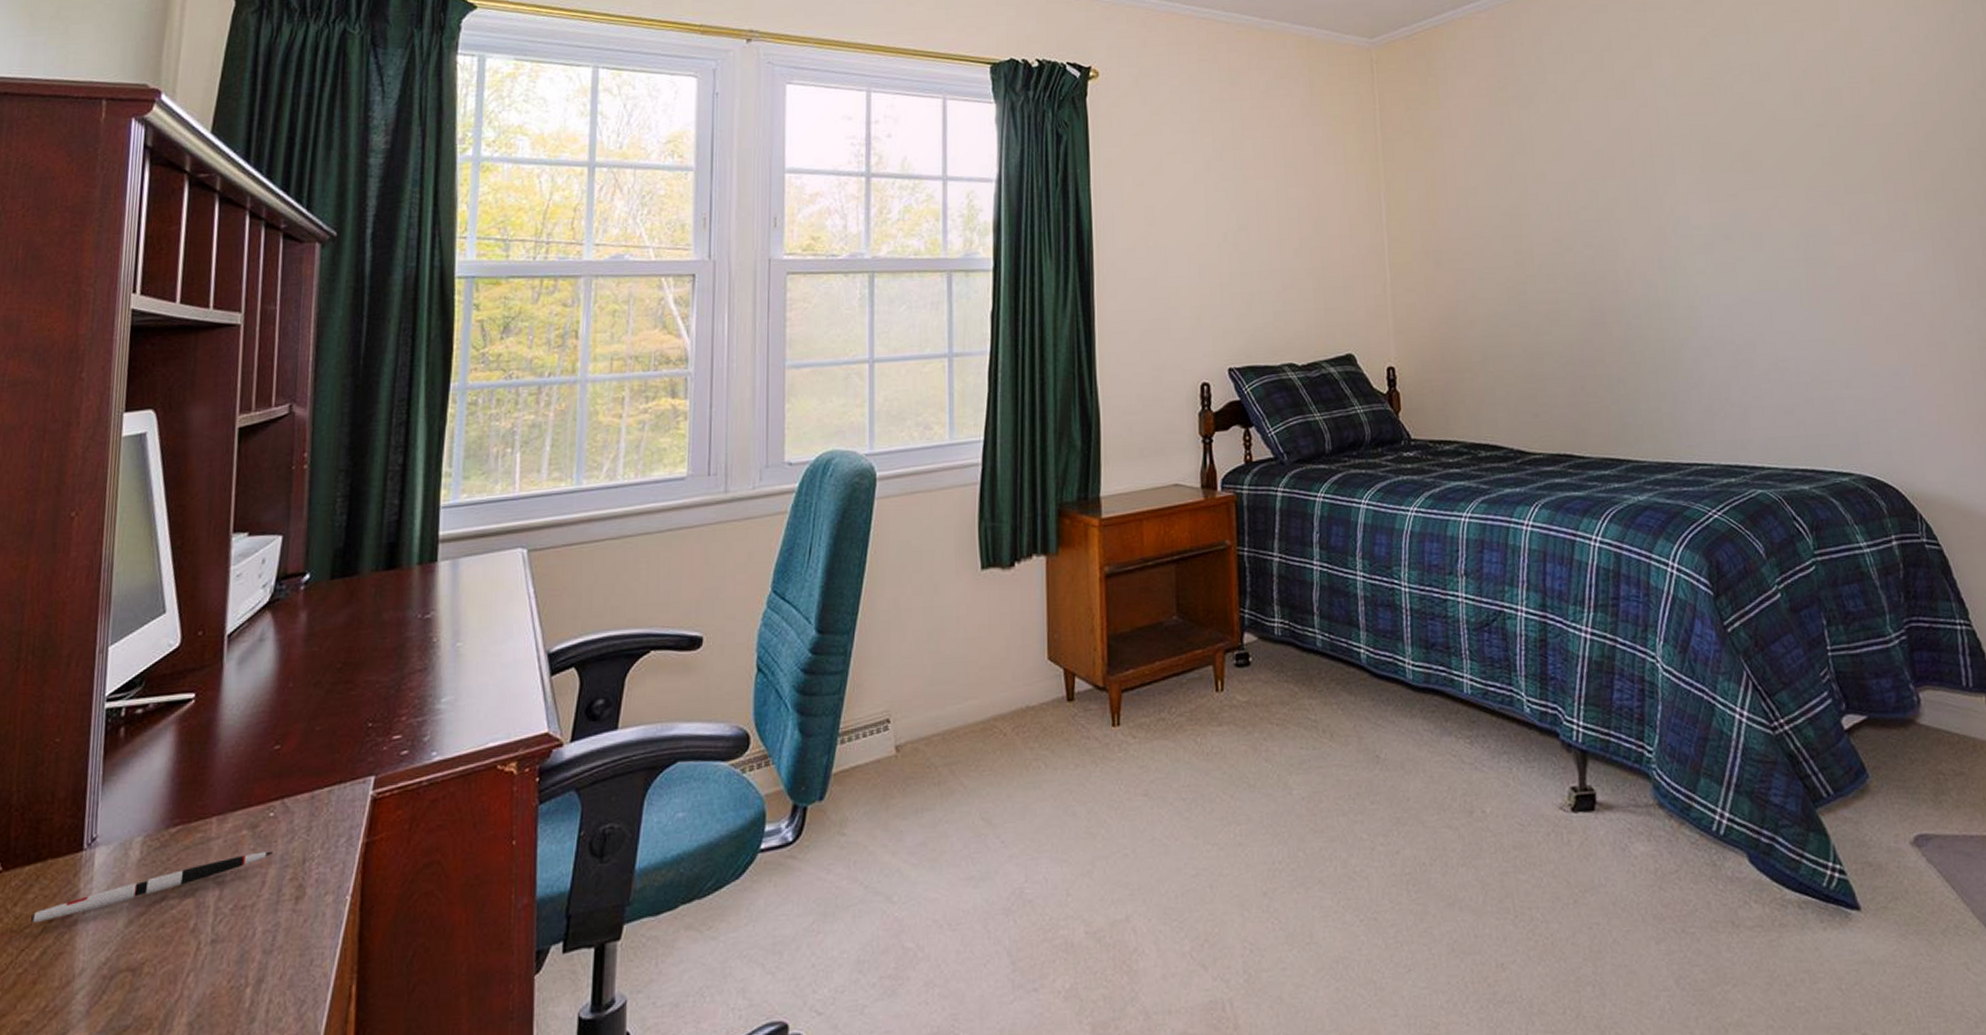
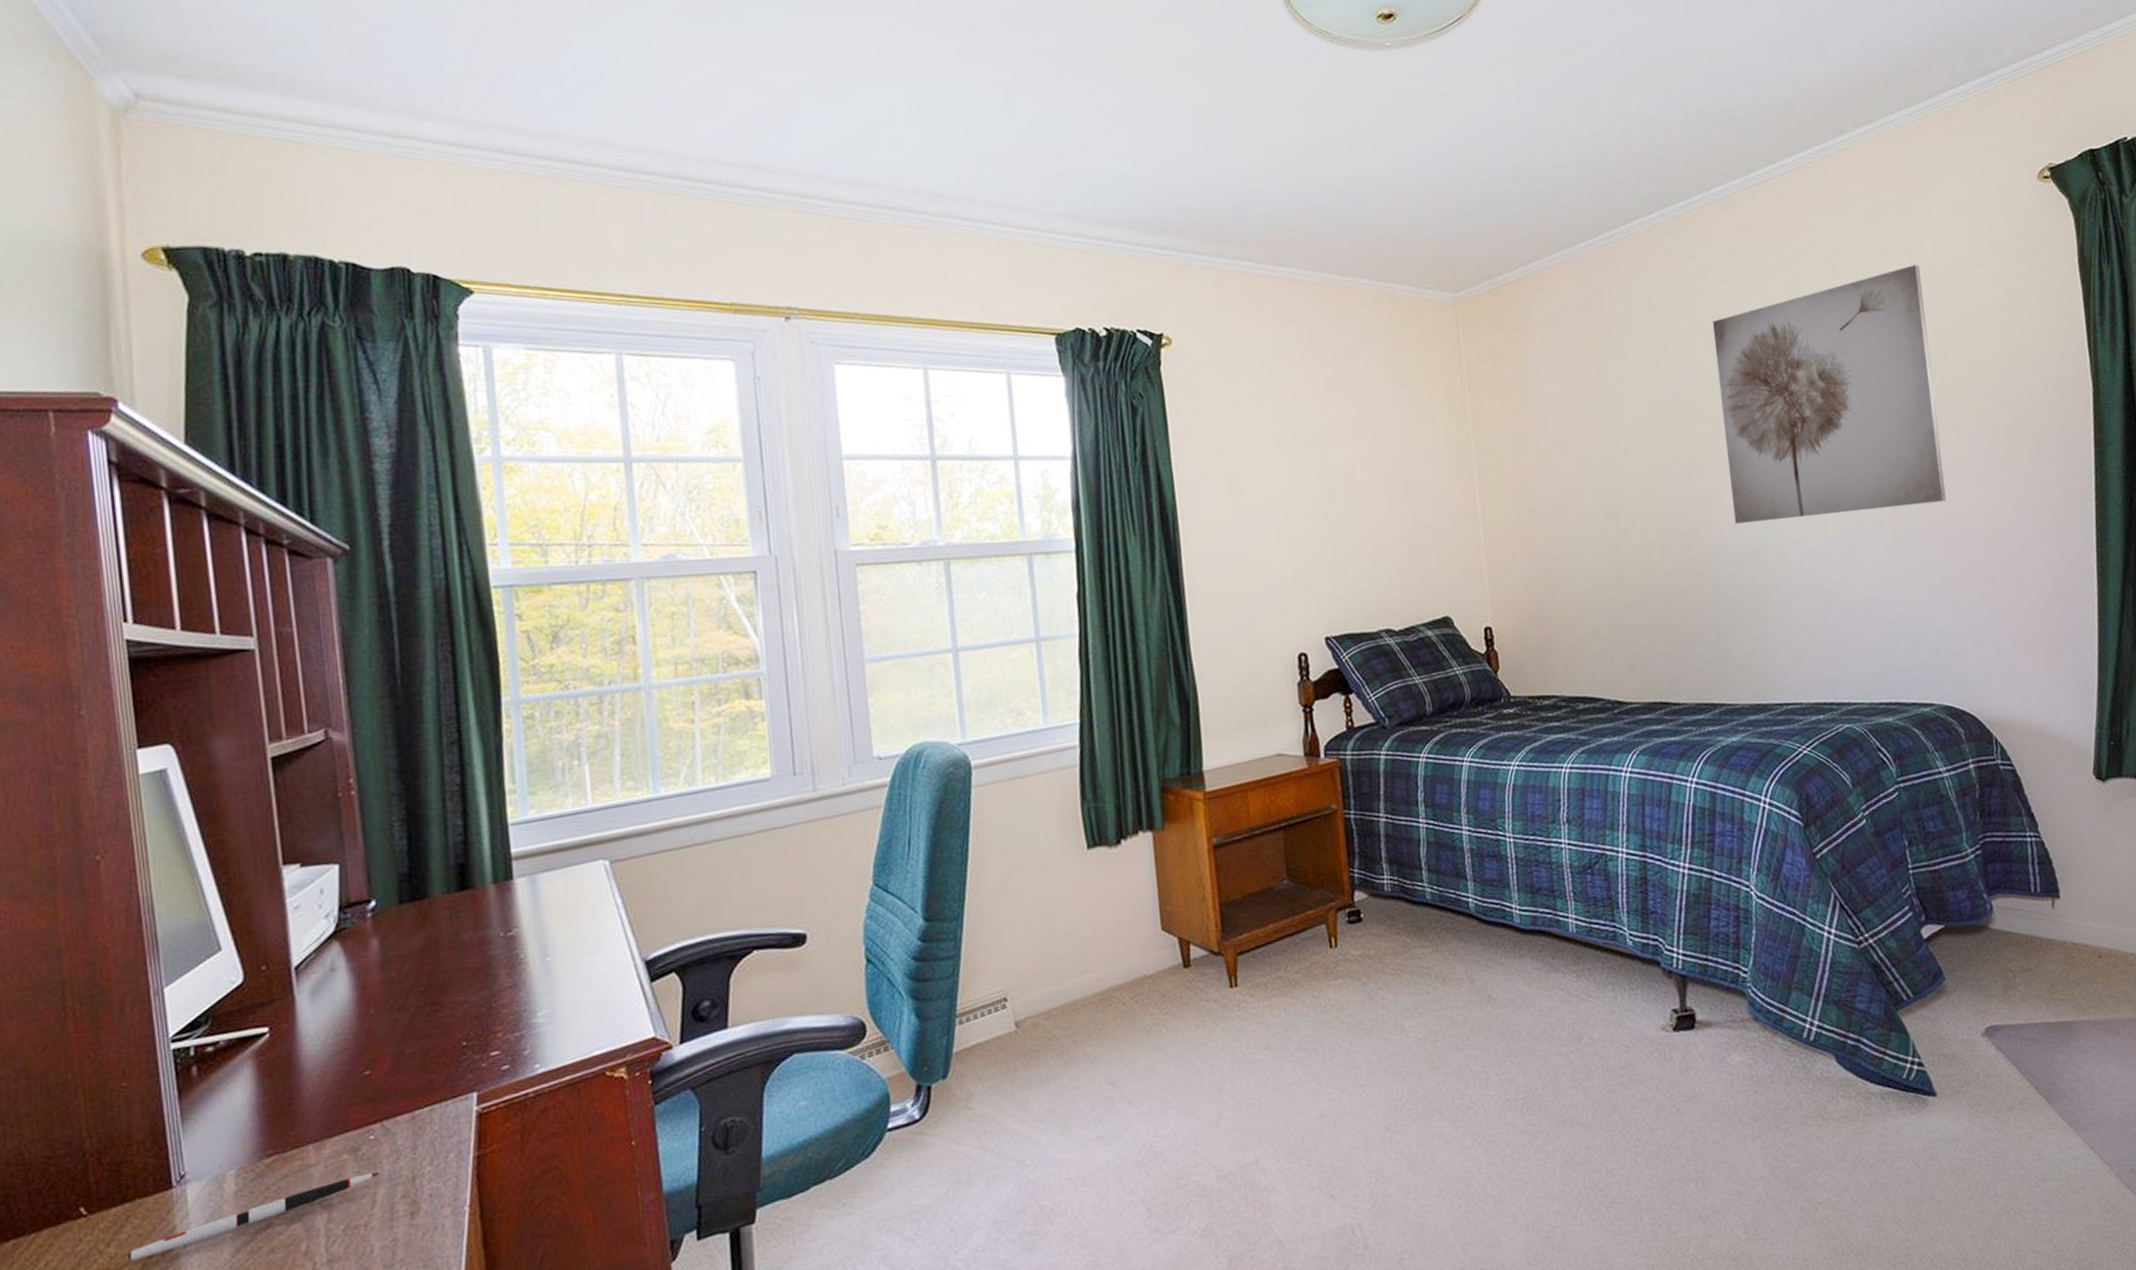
wall art: none [1623,26,1864,275] -> present [1712,264,1946,524]

